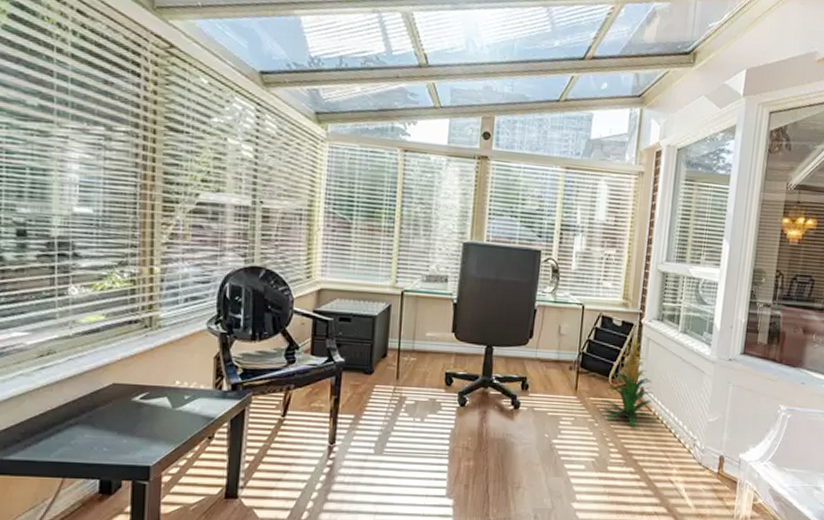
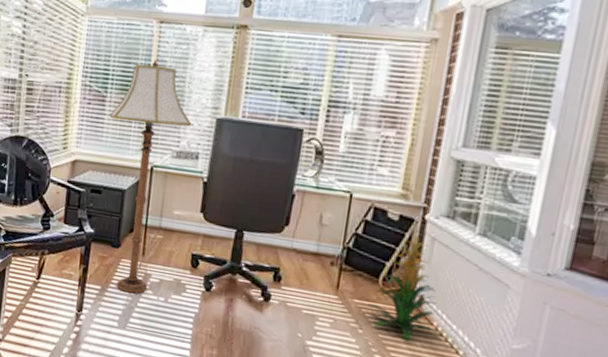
floor lamp: none [356,187,440,418] -> present [109,59,192,294]

